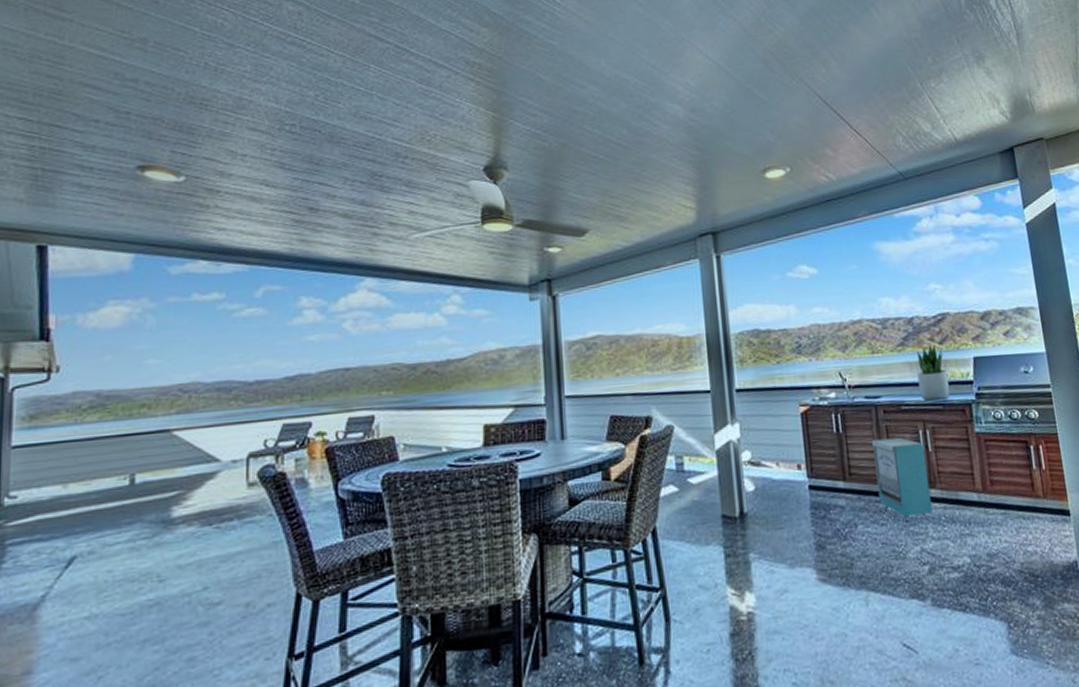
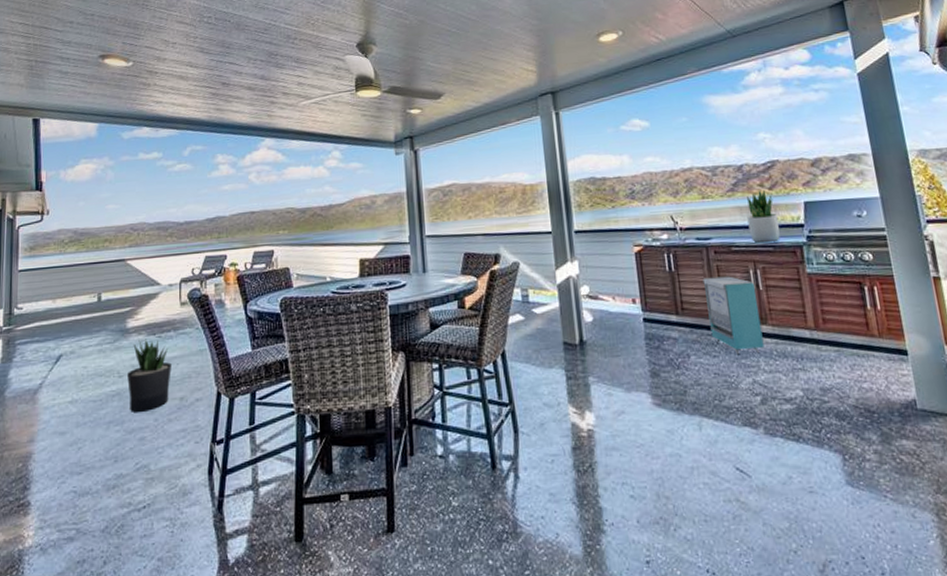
planter: none [170,530,234,626] -> present [126,338,171,412]

